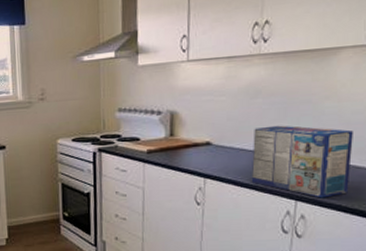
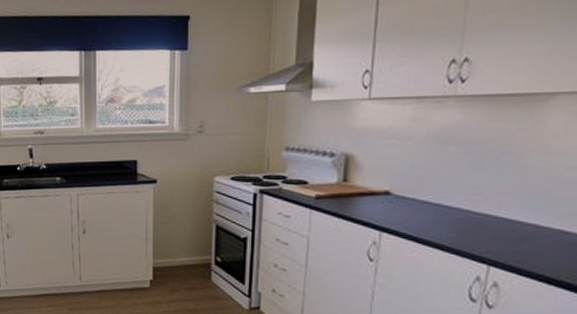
toaster pastry box: present [251,125,353,198] -> none [435,178,564,265]

